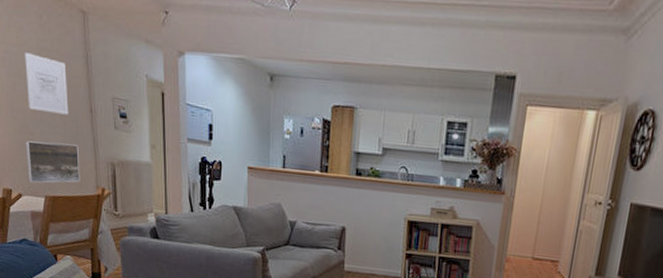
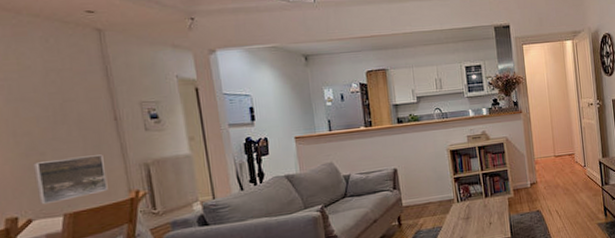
wall art: present [24,52,69,115] -> none [27,76,88,131]

